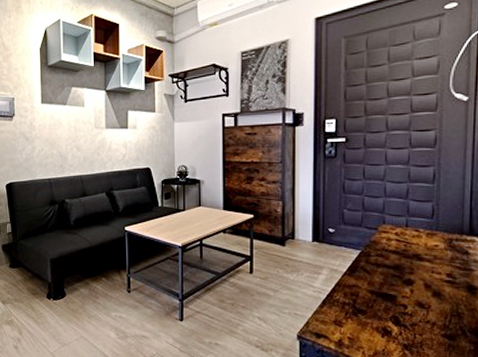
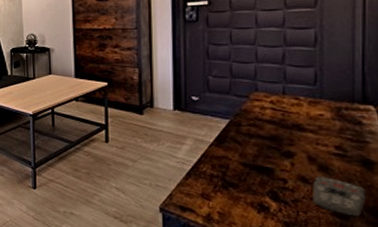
remote control: none [427,301,470,338] -> present [313,176,367,218]

